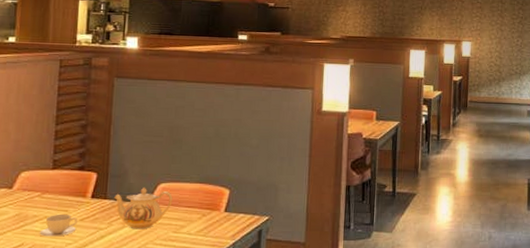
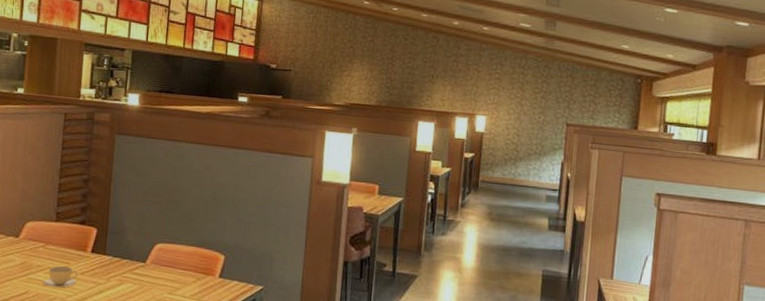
teapot: present [113,187,173,230] -> none [112,245,169,288]

